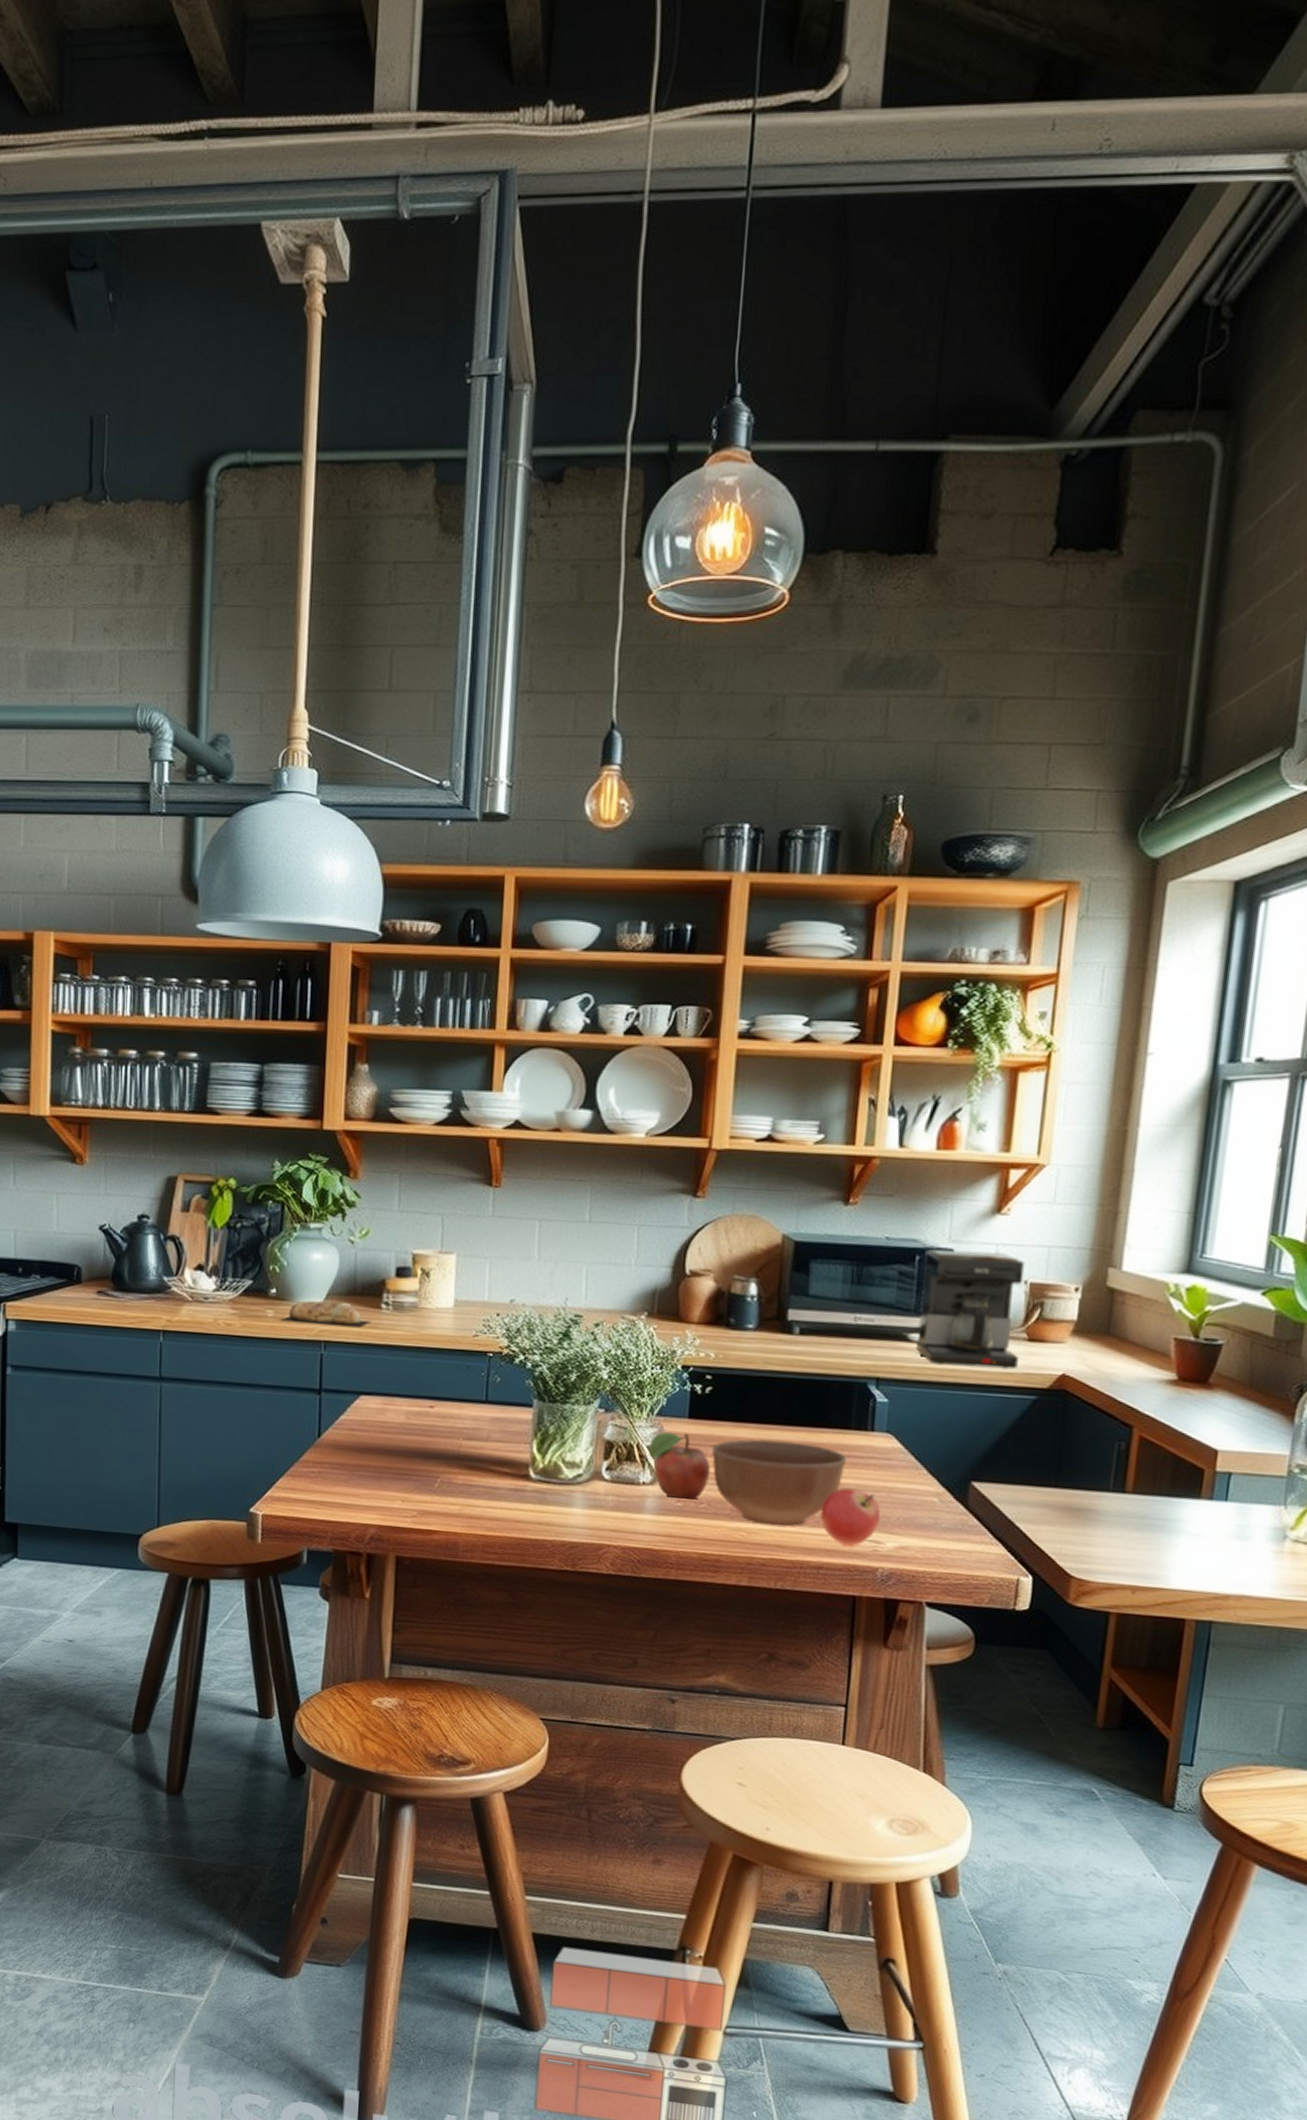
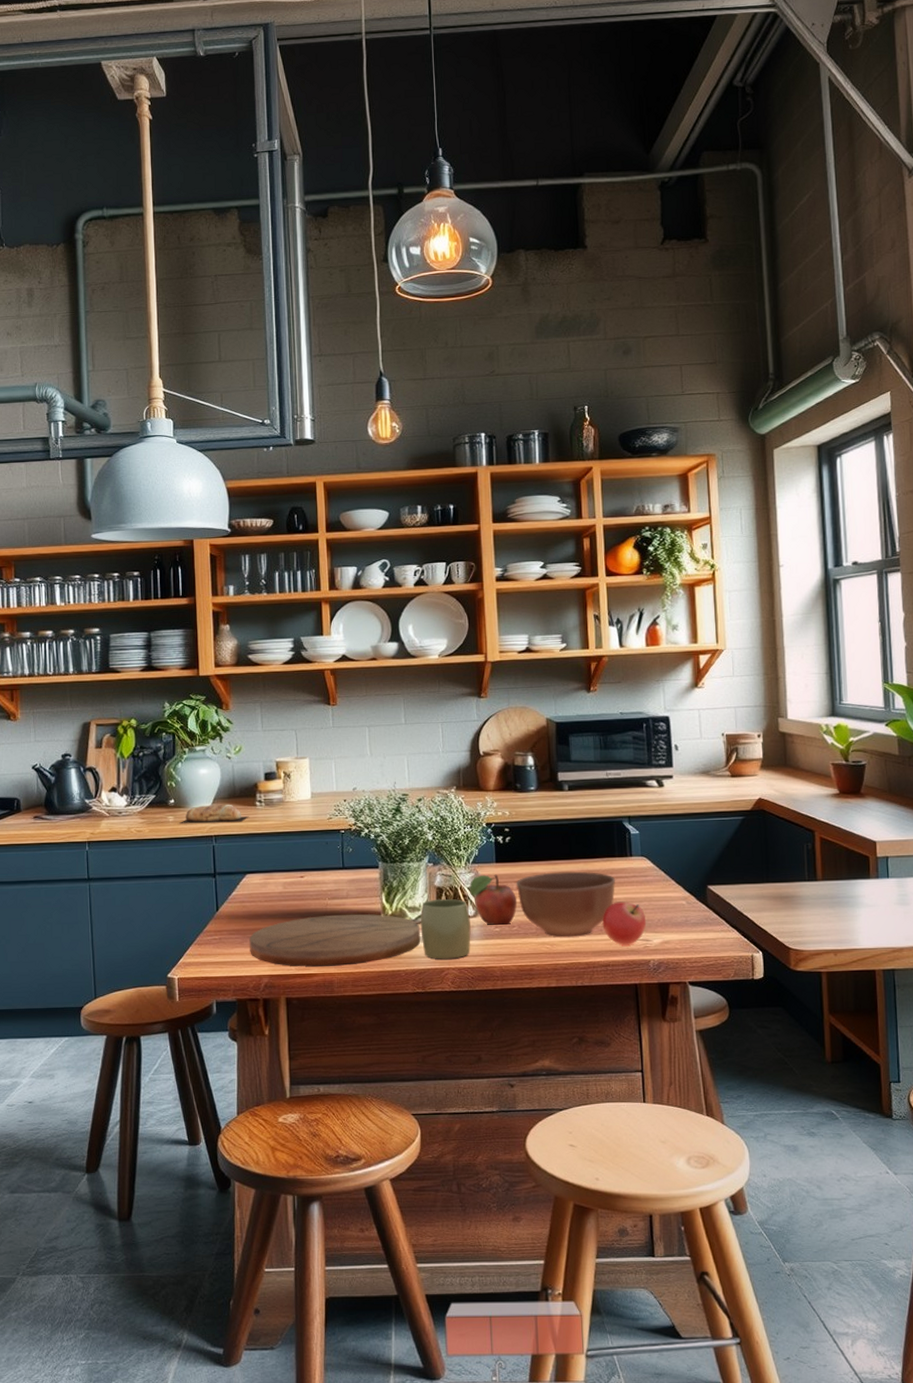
cutting board: none [356,1458,578,1525] -> present [249,914,421,966]
mug: none [578,1456,646,1535] -> present [420,898,471,959]
coffee maker: present [915,1249,1025,1370] -> none [650,715,727,802]

